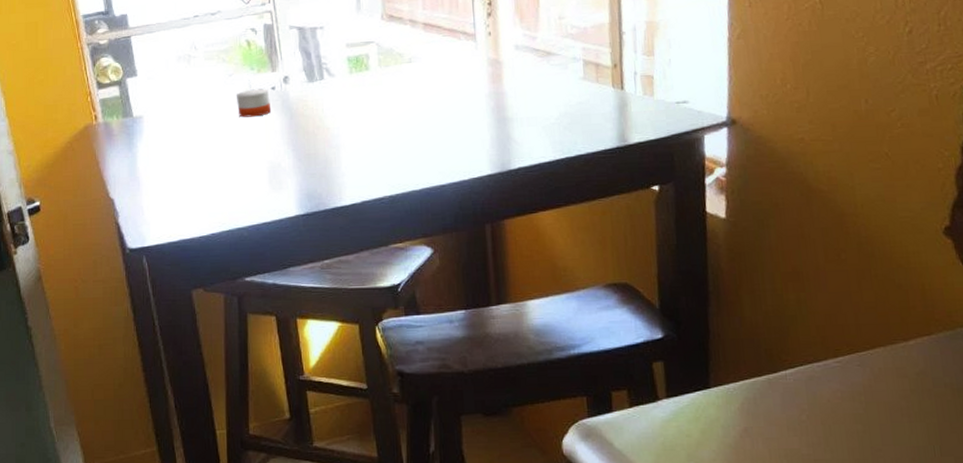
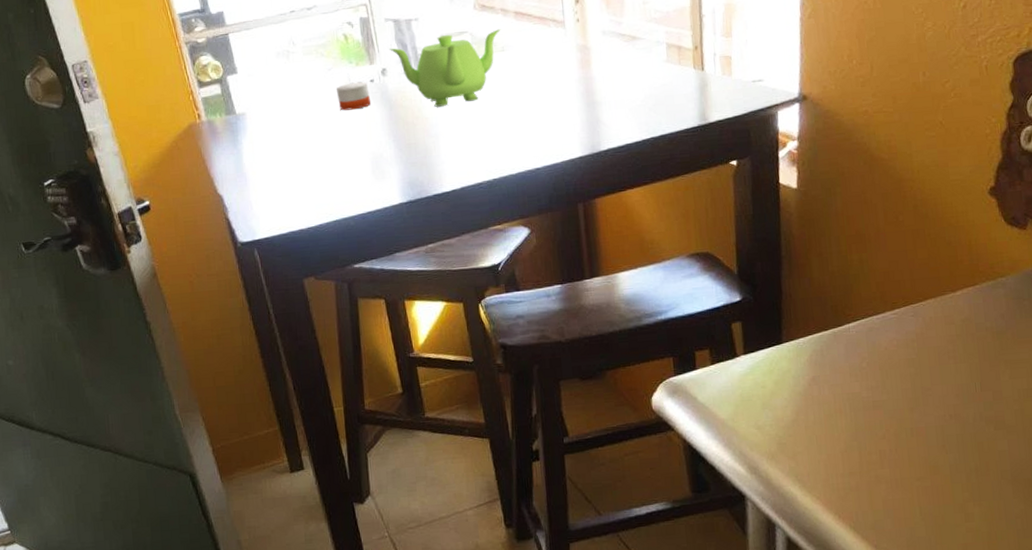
teapot: none [293,40,409,117] -> present [390,29,501,107]

